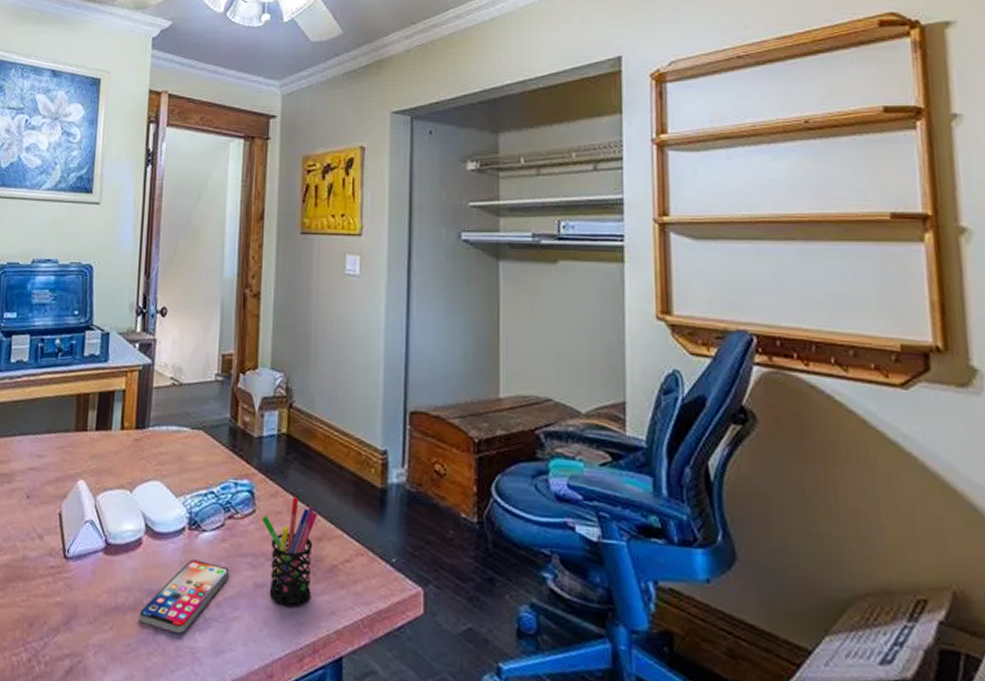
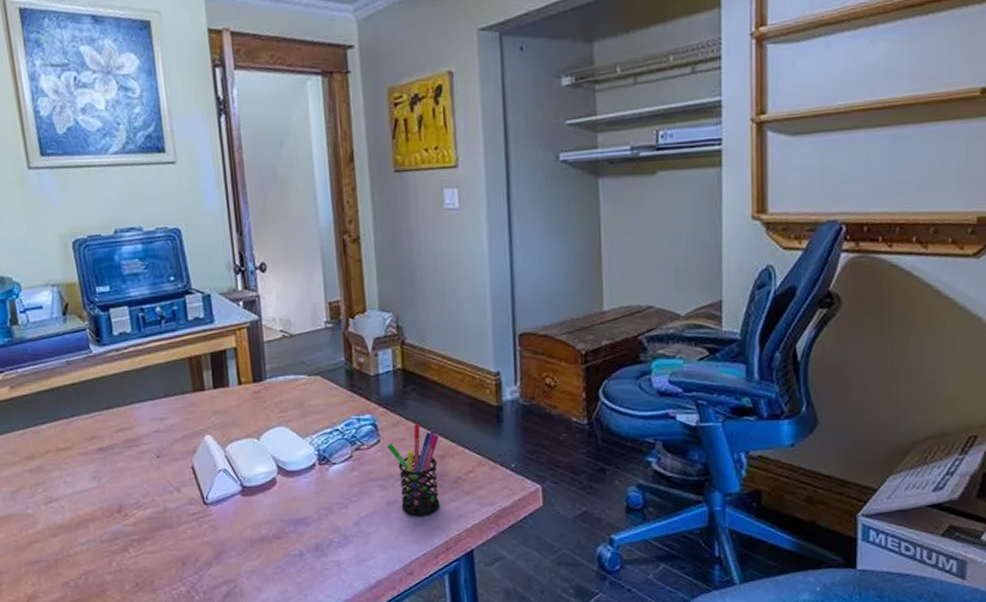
smartphone: present [139,559,230,634] -> none [283,489,363,552]

